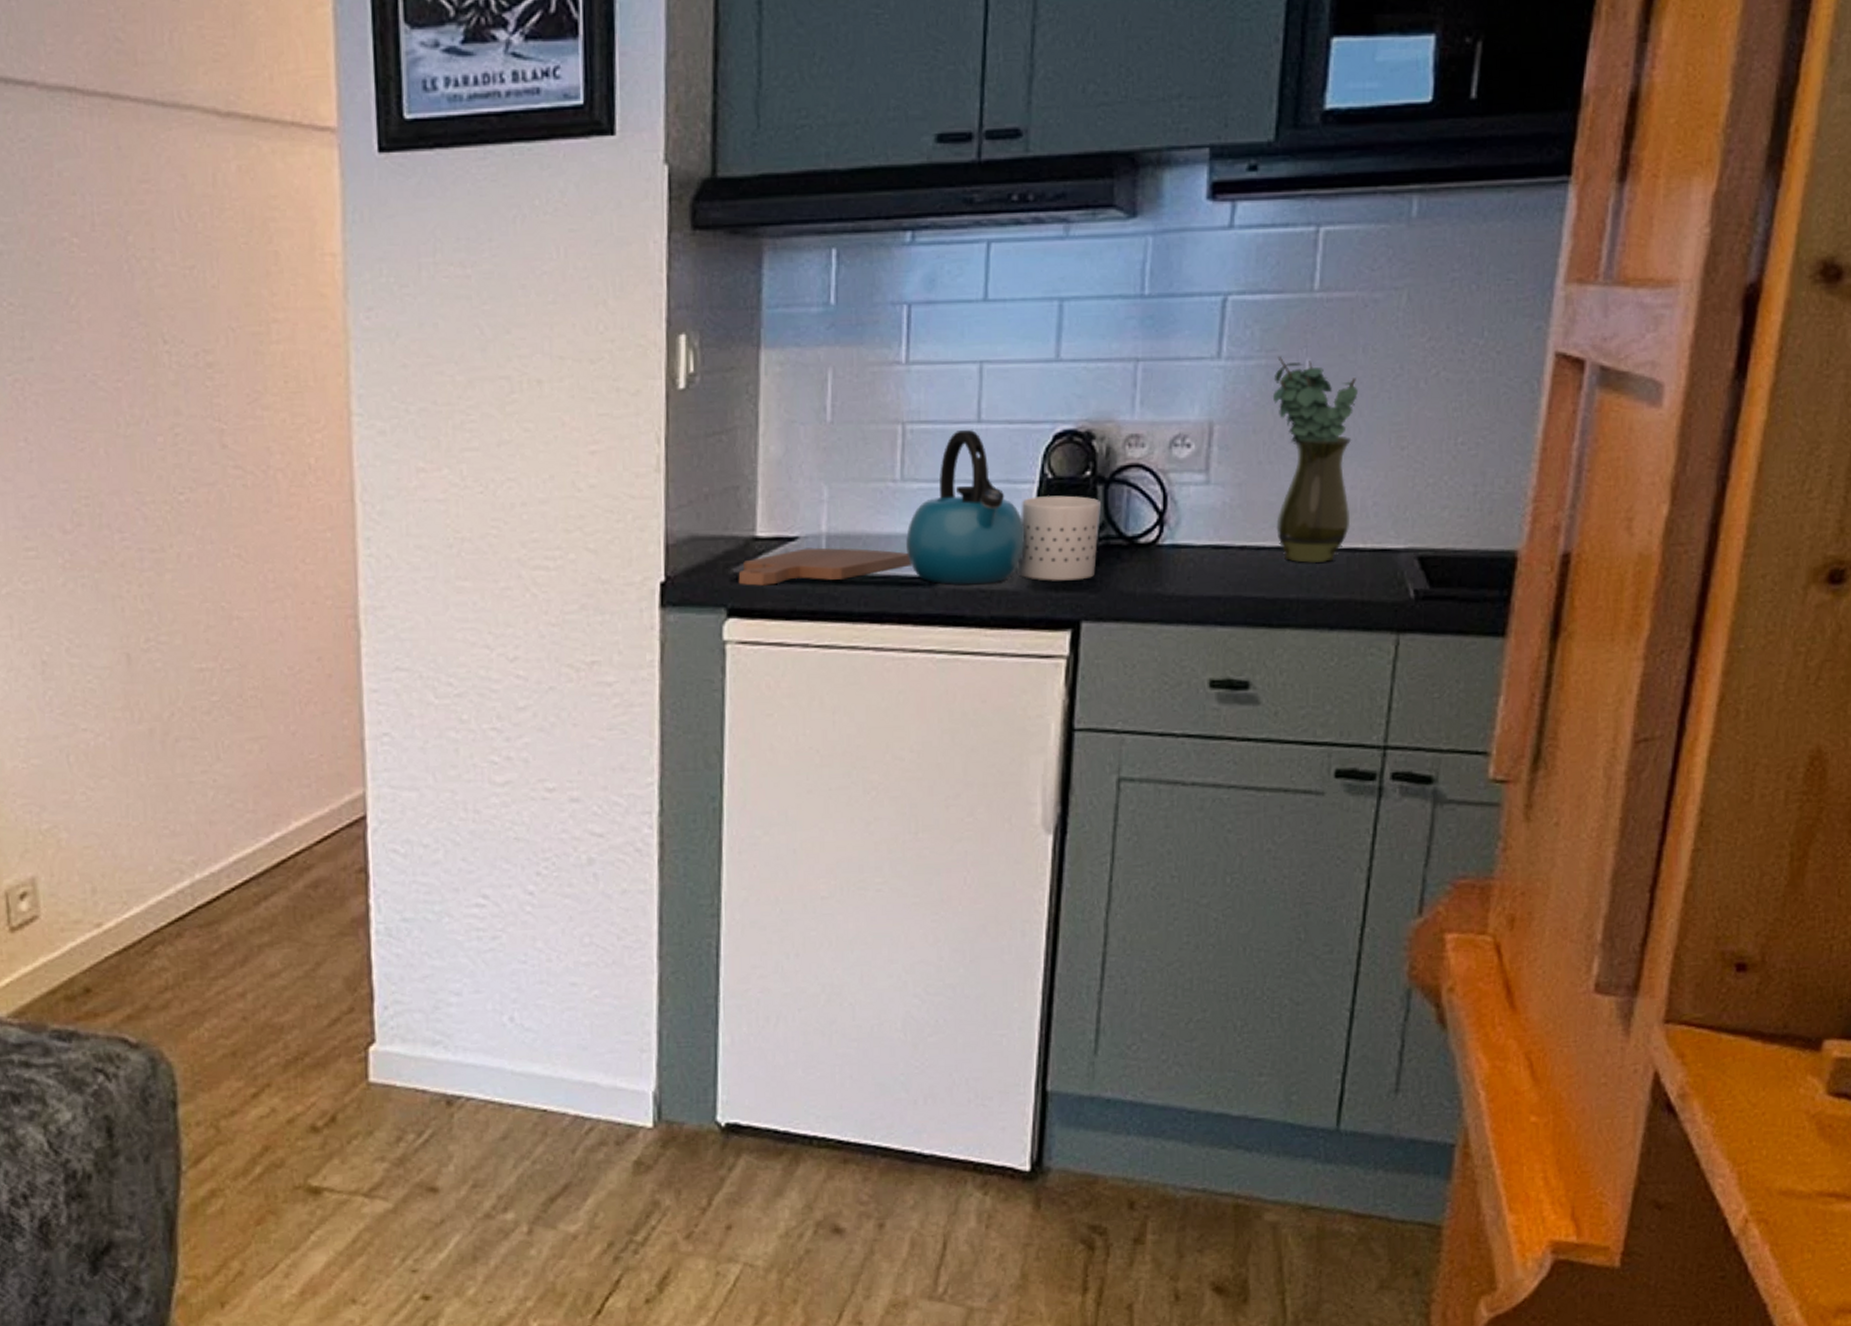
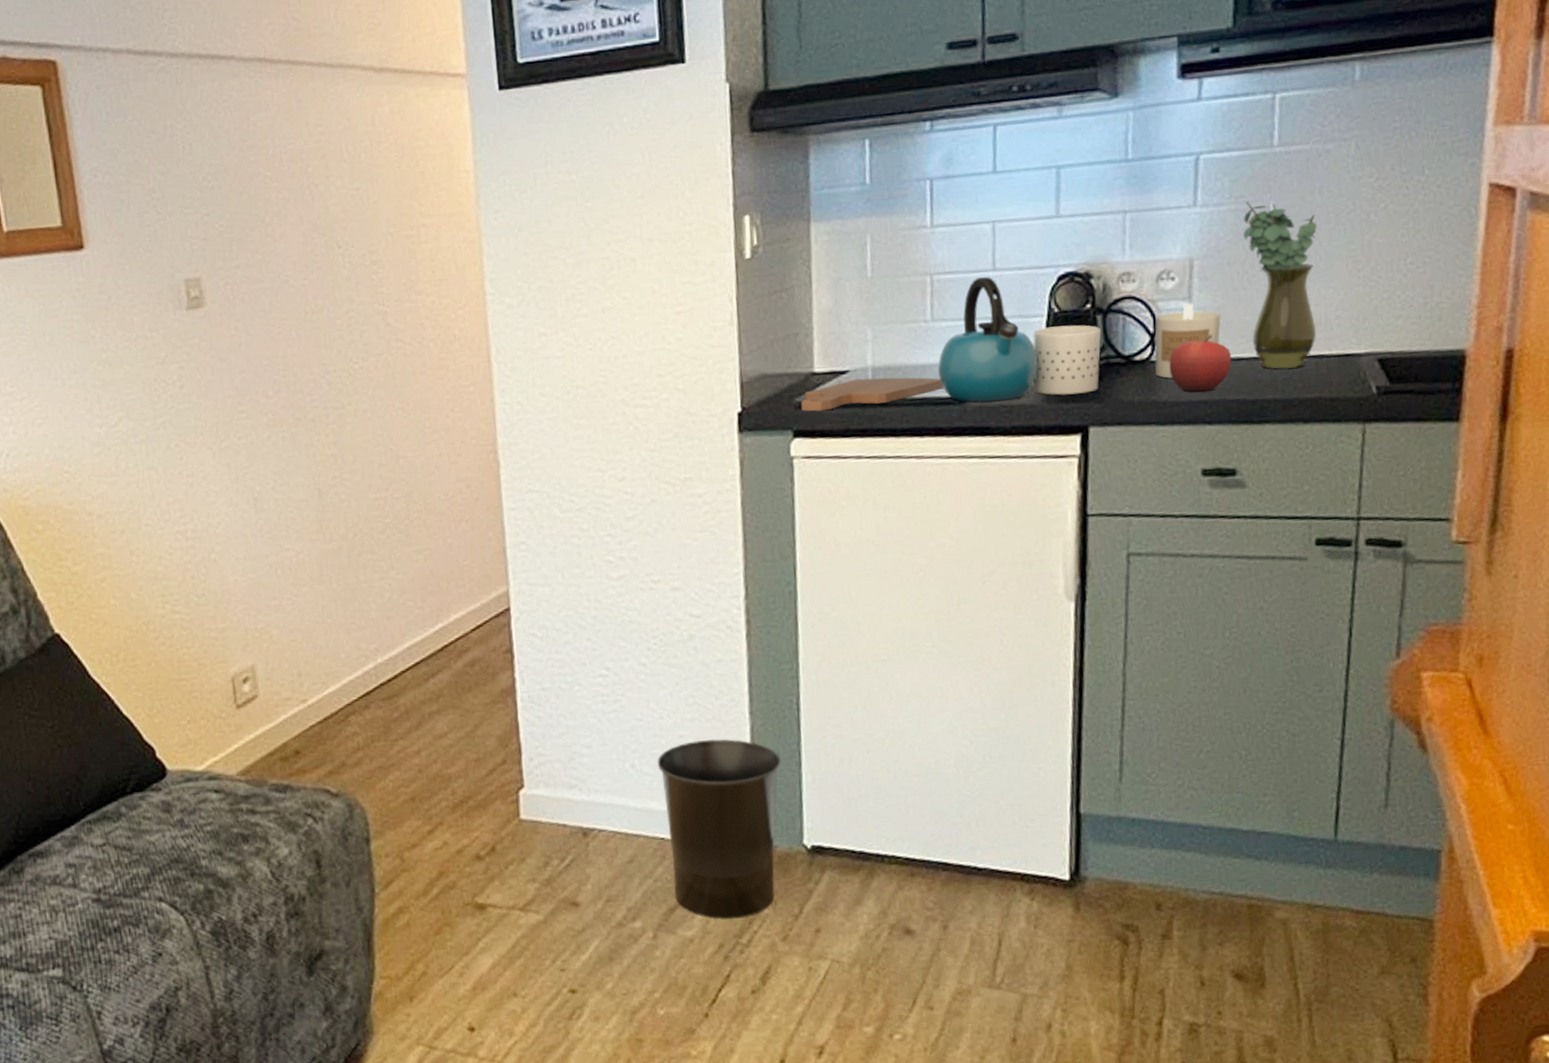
waste bin: none [542,988,695,1211] -> present [657,739,782,919]
candle: none [1162,476,1242,567] -> present [1155,303,1222,379]
fruit: none [1179,517,1251,587] -> present [1169,335,1231,393]

